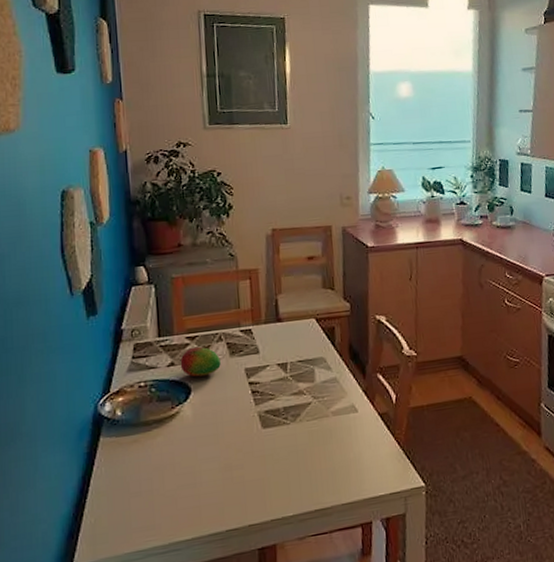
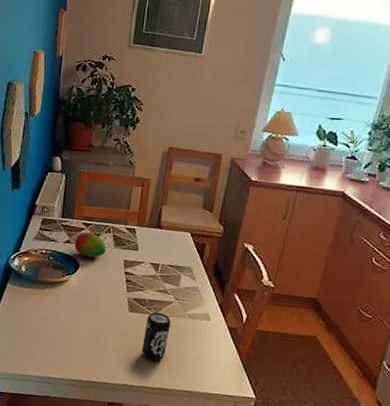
beverage can: none [285,419,316,480] -> present [141,312,171,361]

